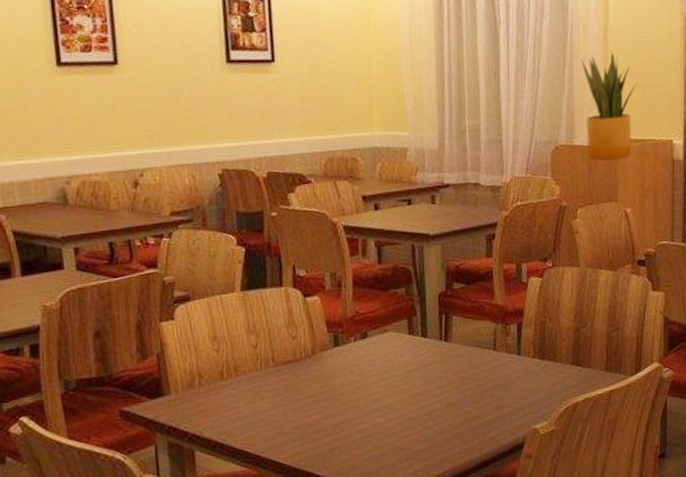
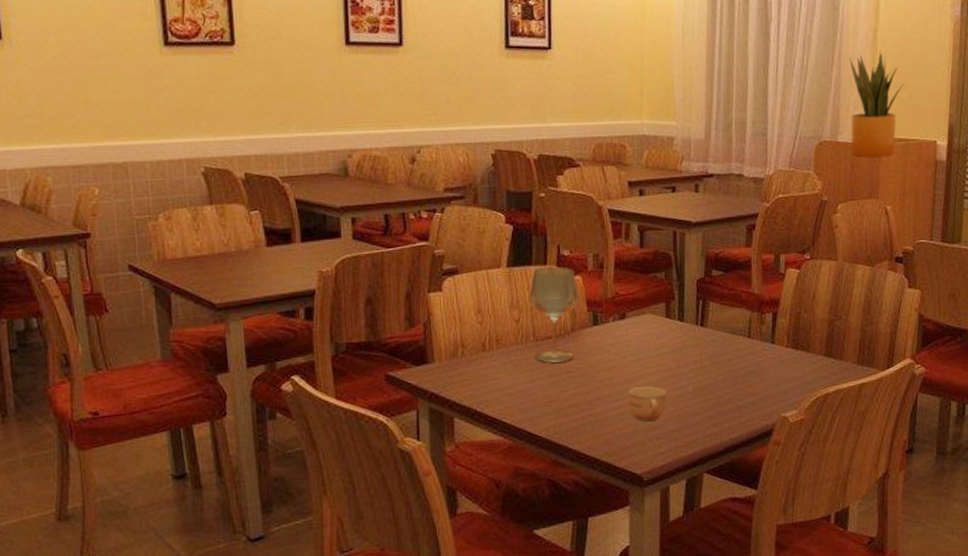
wine glass: none [265,288,318,388] -> present [529,267,579,363]
cup: none [374,406,414,442] -> present [628,385,667,421]

